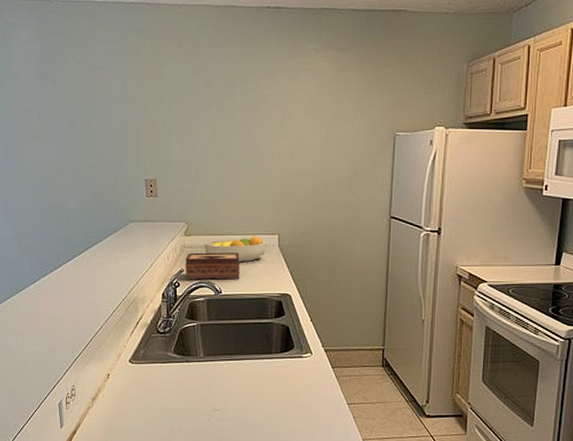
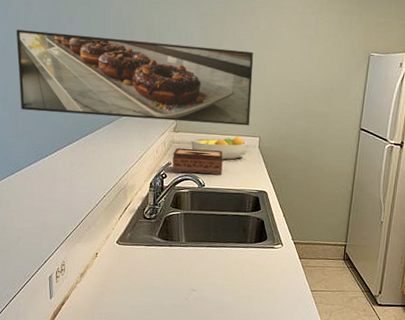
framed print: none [15,140,267,225] -> present [16,29,254,126]

